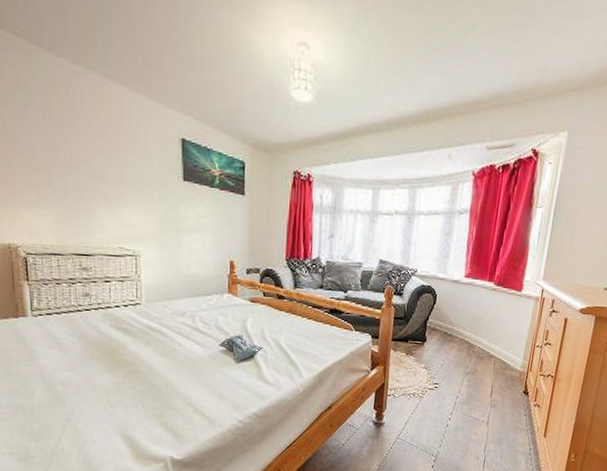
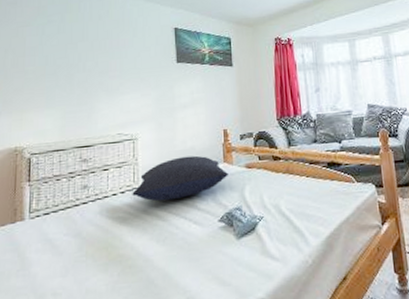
pillow: none [135,281,232,320] -> present [132,155,228,202]

